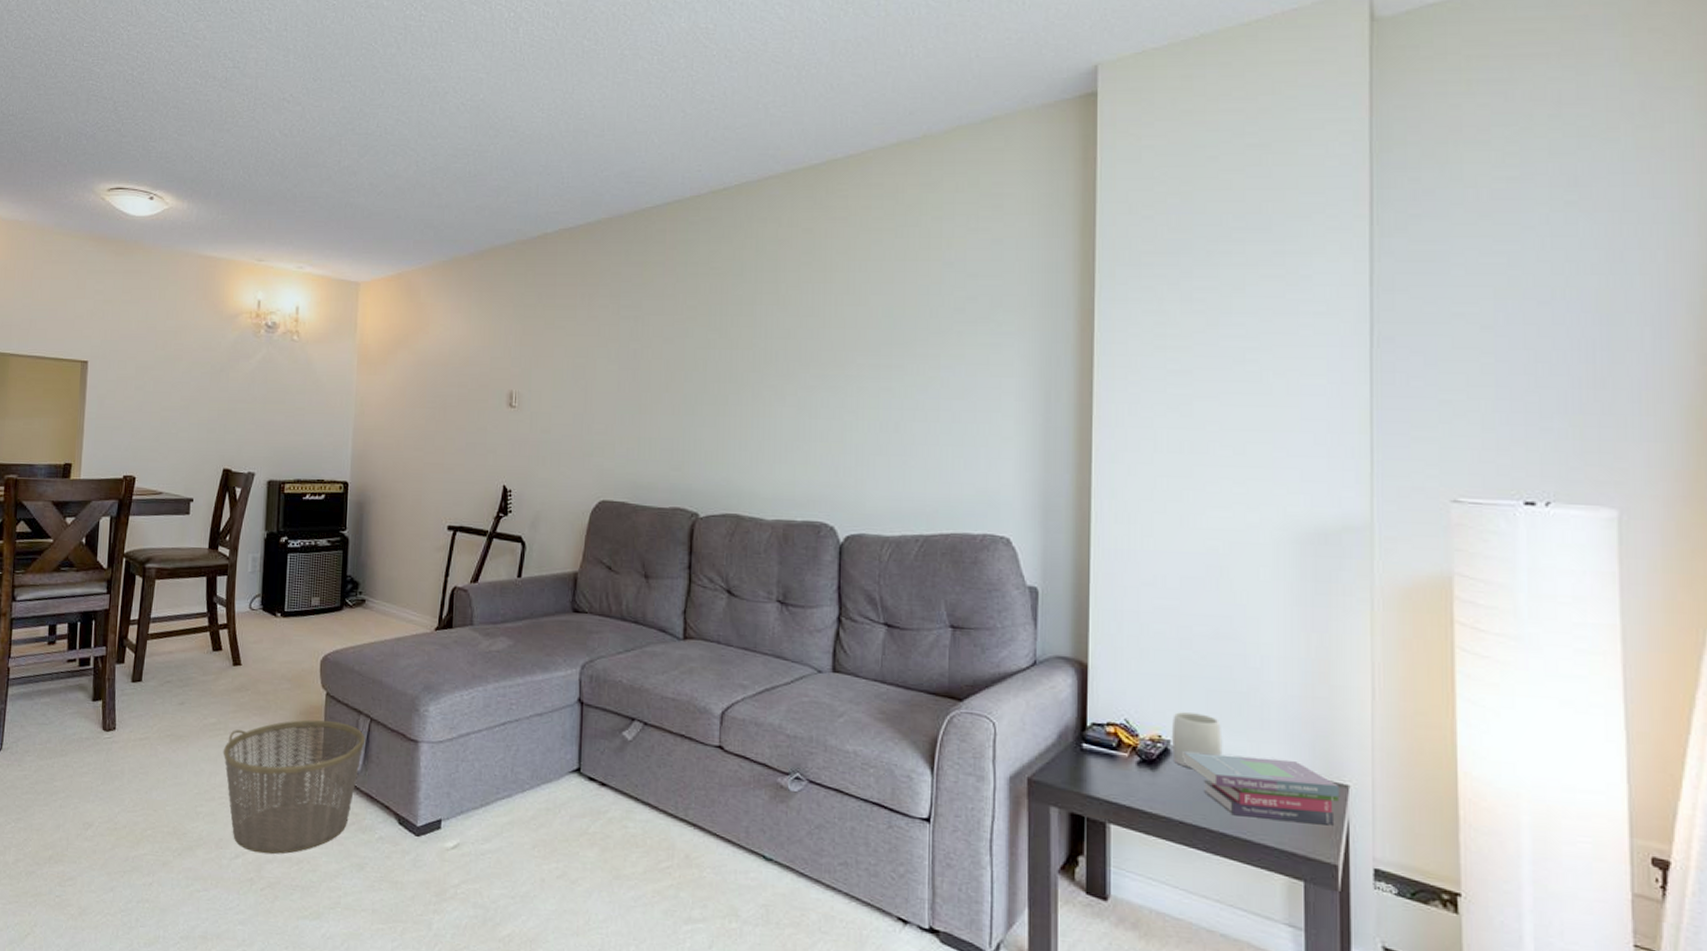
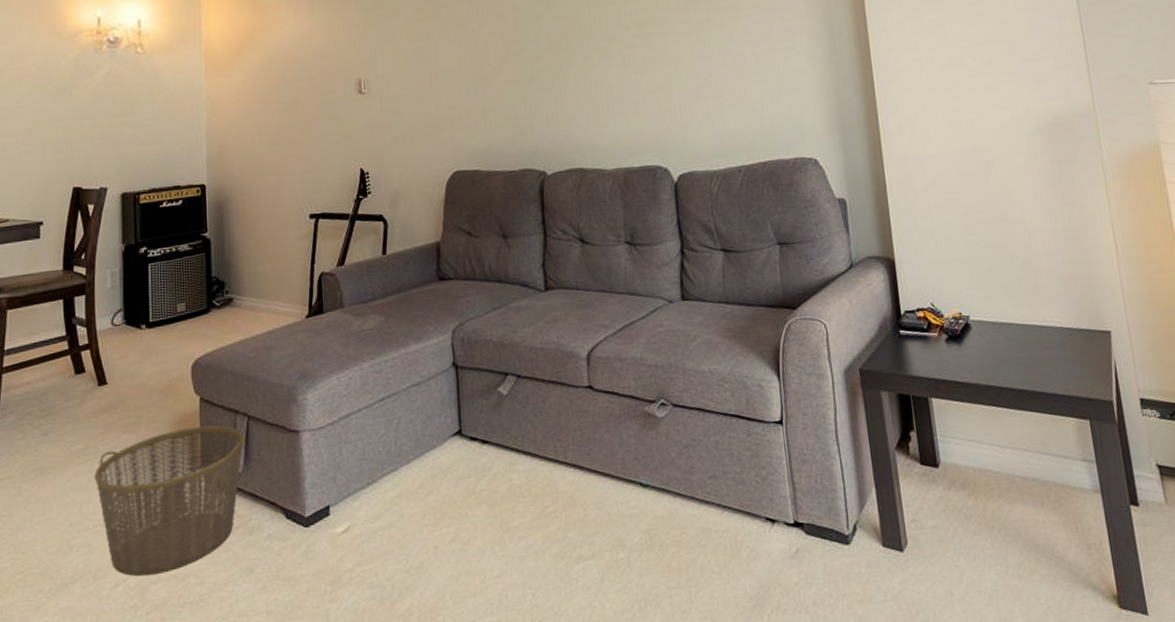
mug: present [1171,712,1223,768] -> none [968,288,1011,337]
books: present [1182,751,1340,826] -> none [980,317,1106,373]

